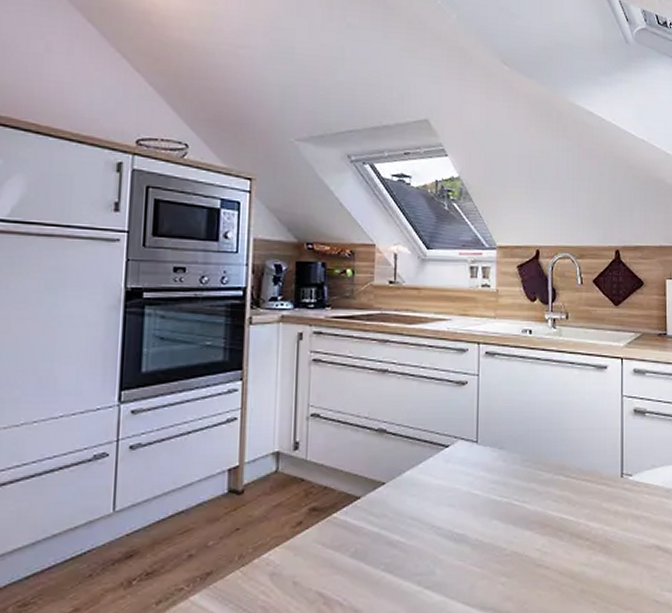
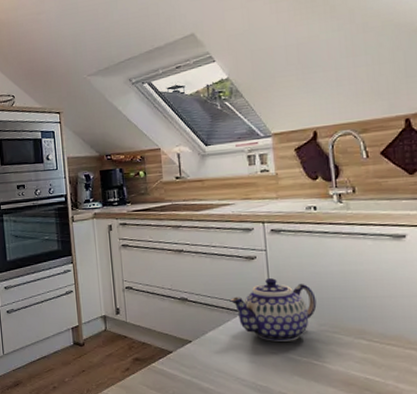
teapot: none [434,407,523,482] -> present [229,278,317,343]

